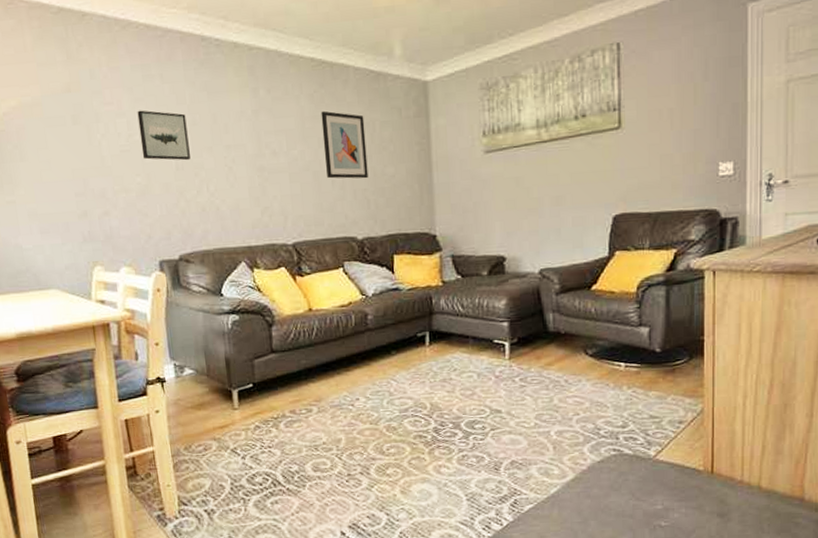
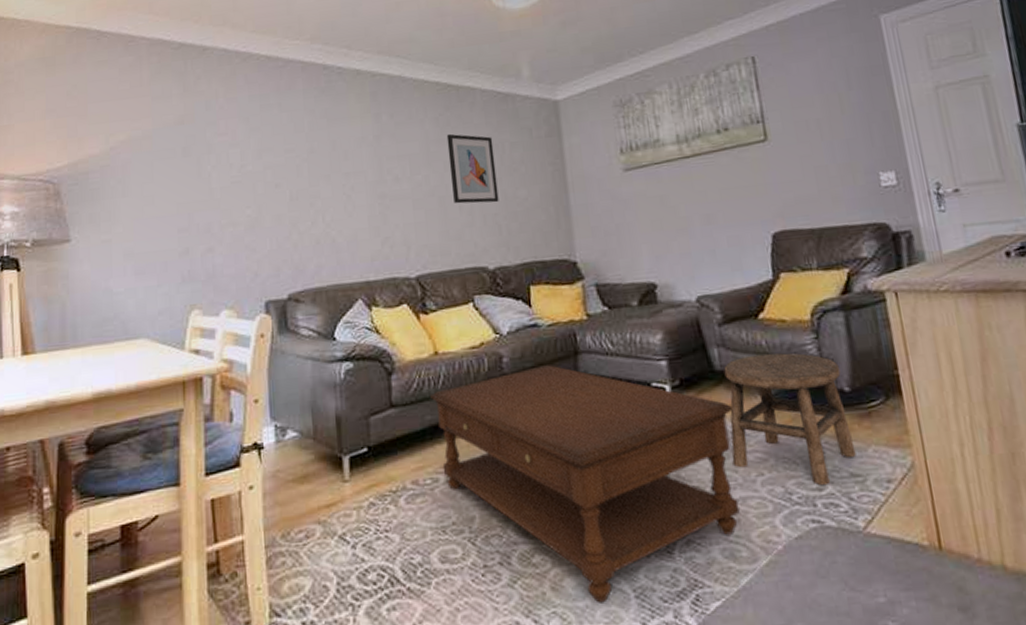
wall art: present [137,110,190,161] -> none [252,139,306,191]
coffee table: none [305,322,561,503] -> present [430,365,740,603]
stool: none [555,319,657,424] -> present [724,353,856,486]

